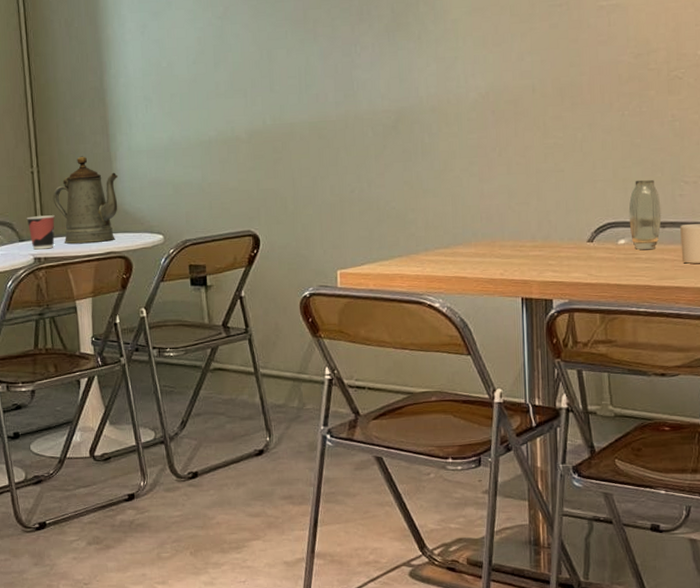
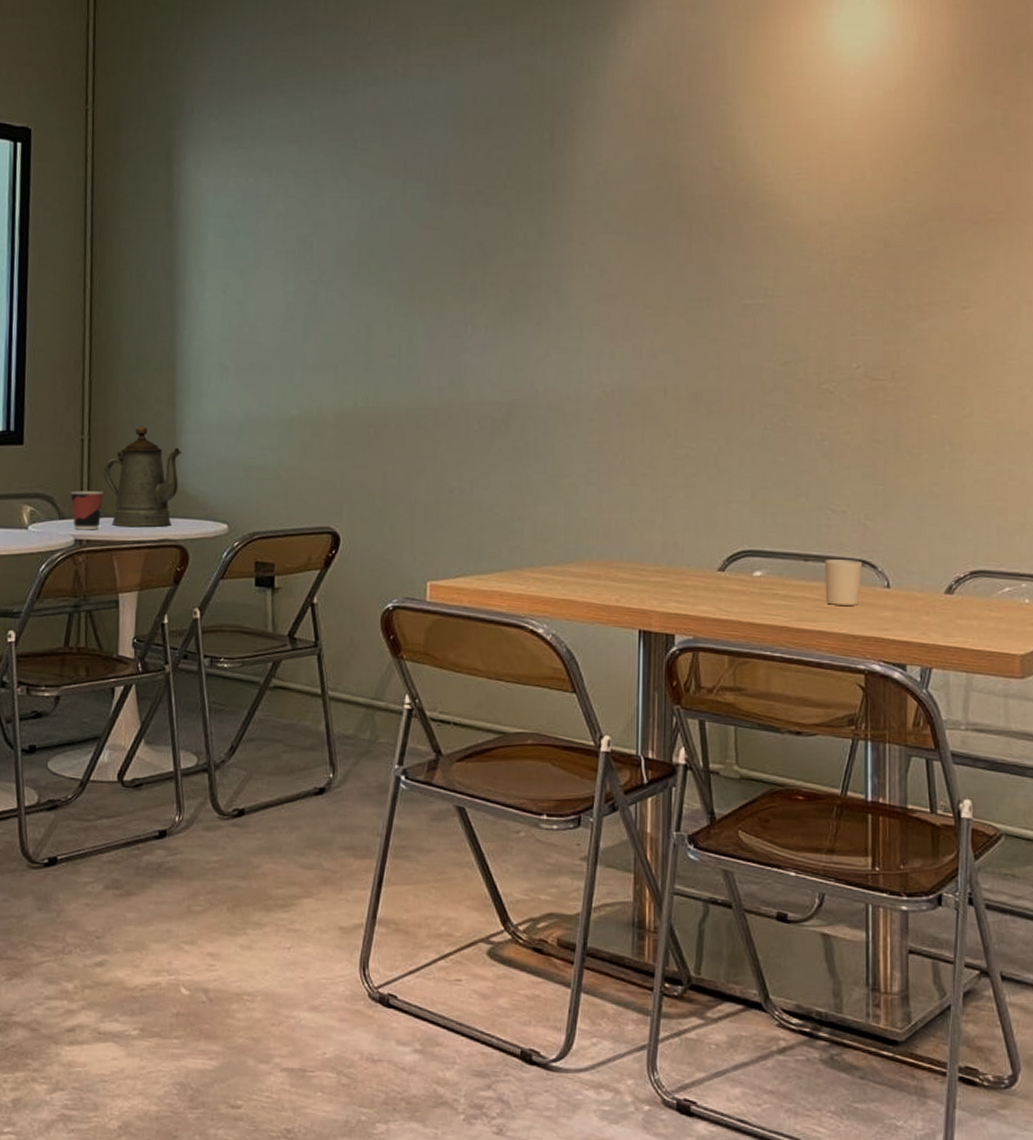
vase: present [628,179,662,250] -> none [767,504,804,585]

